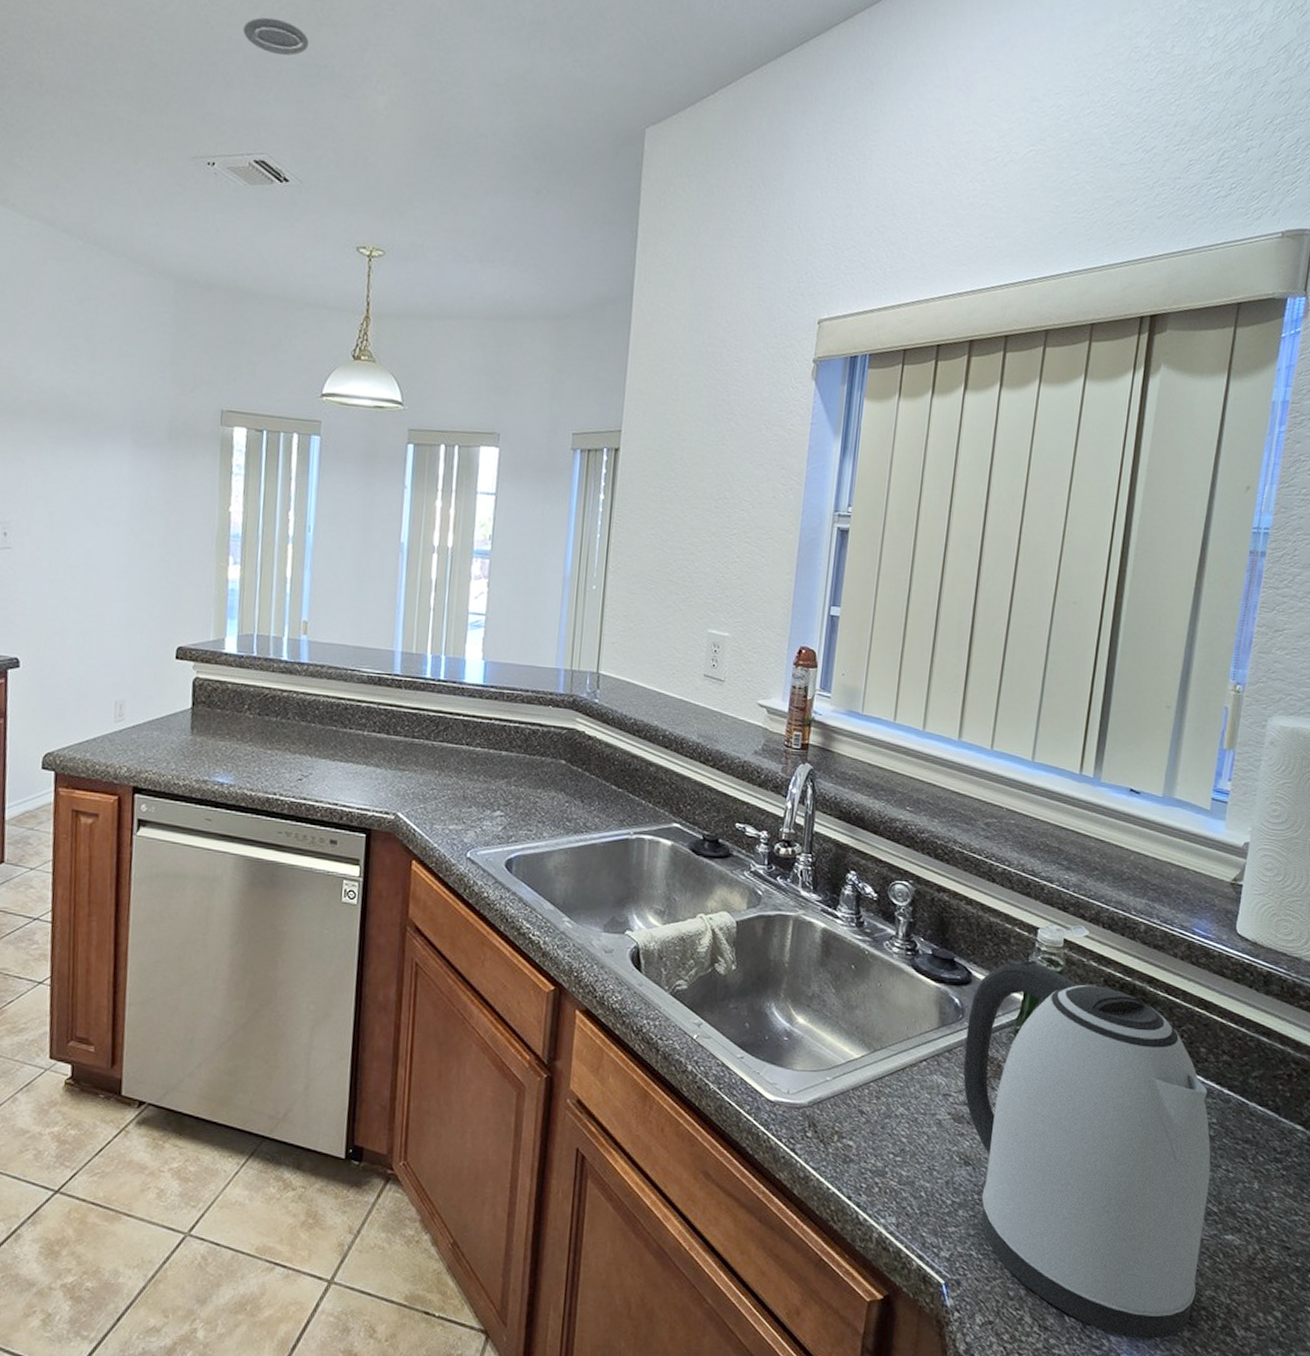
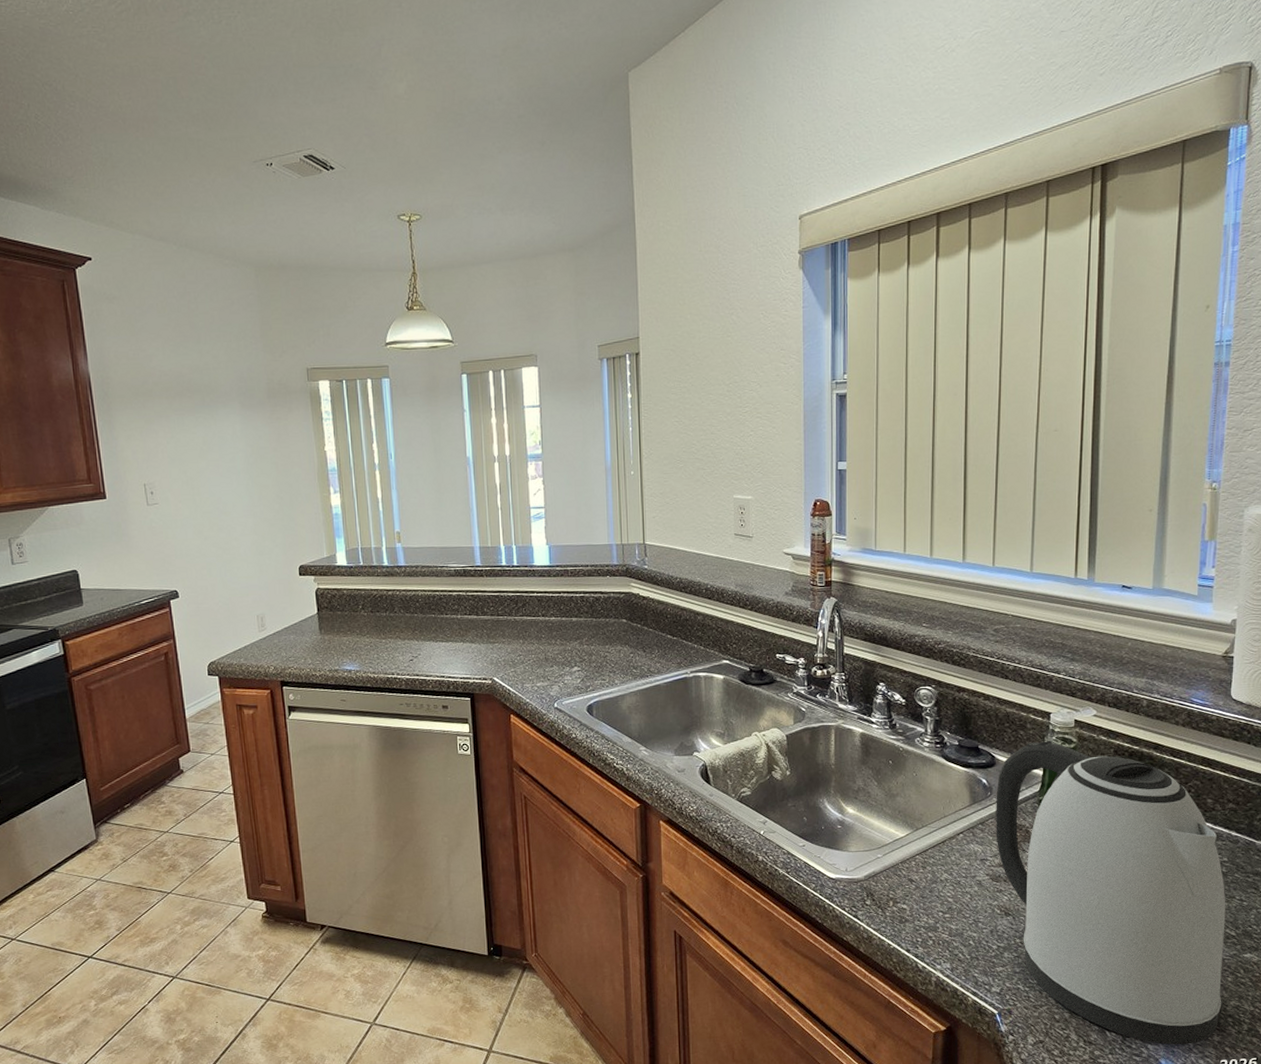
recessed light: present [243,17,310,56] -> none [279,31,335,63]

